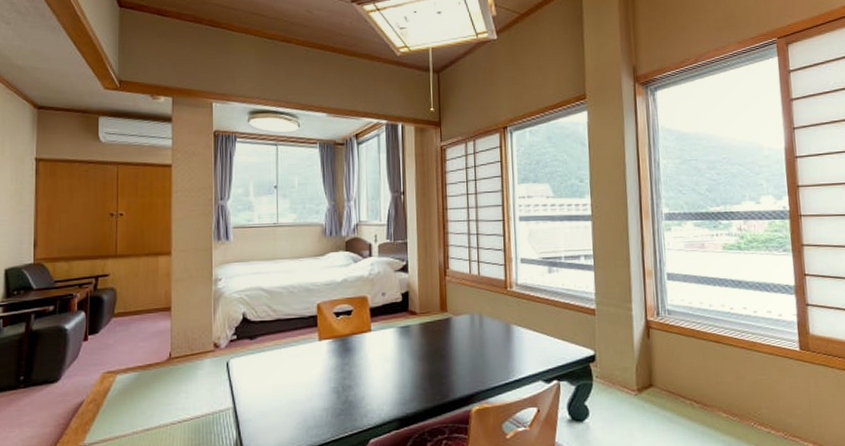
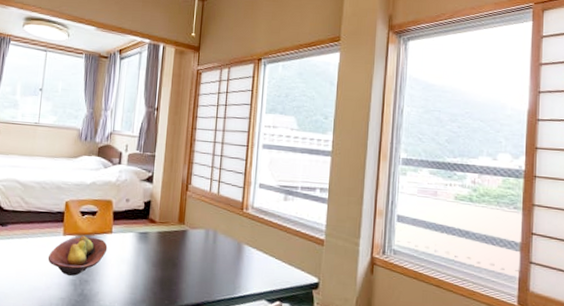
fruit bowl: none [305,338,368,383] -> present [48,235,108,276]

